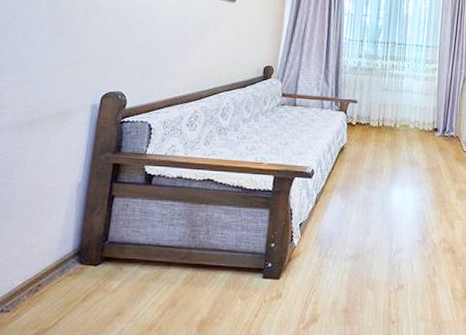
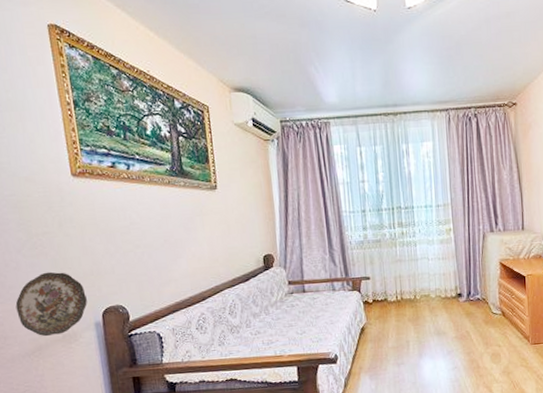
decorative plate: none [20,50,91,112] -> present [15,271,88,337]

